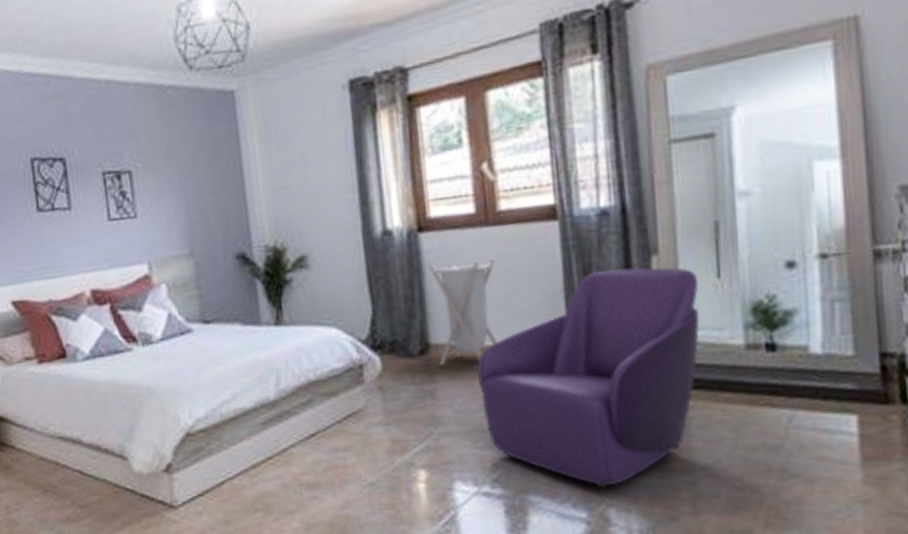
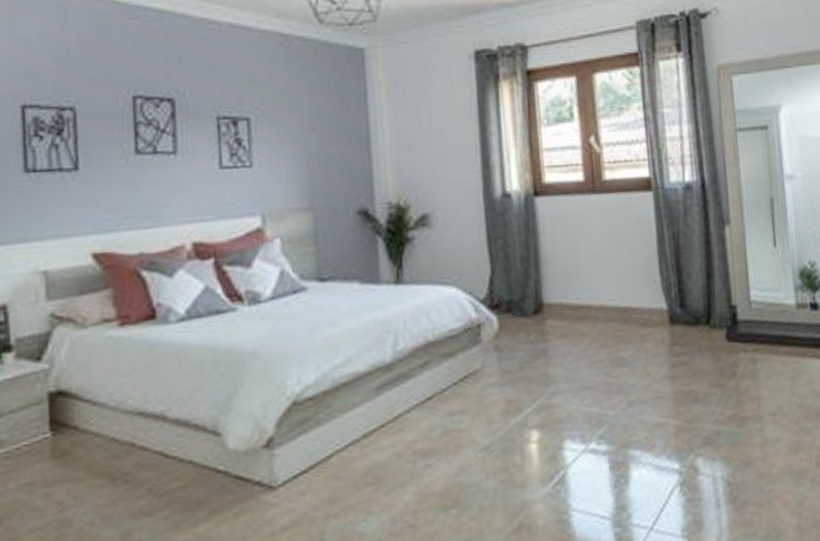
laundry hamper: present [428,258,498,366] -> none [543,223,603,325]
armchair: present [477,267,700,488] -> none [585,235,763,439]

